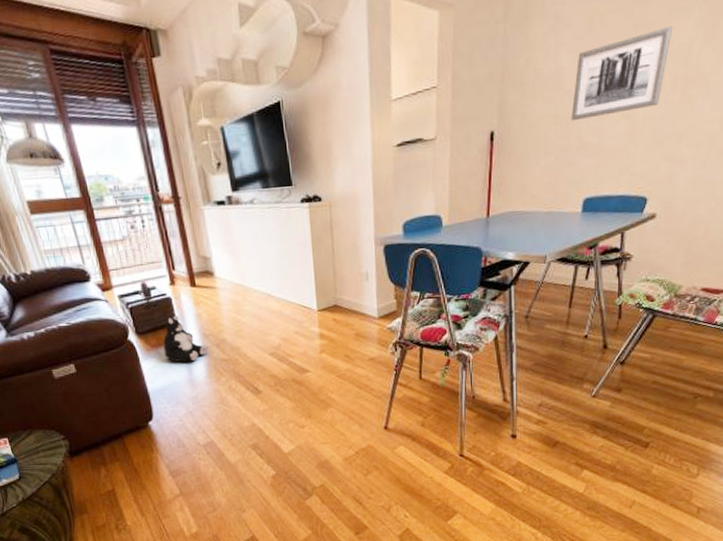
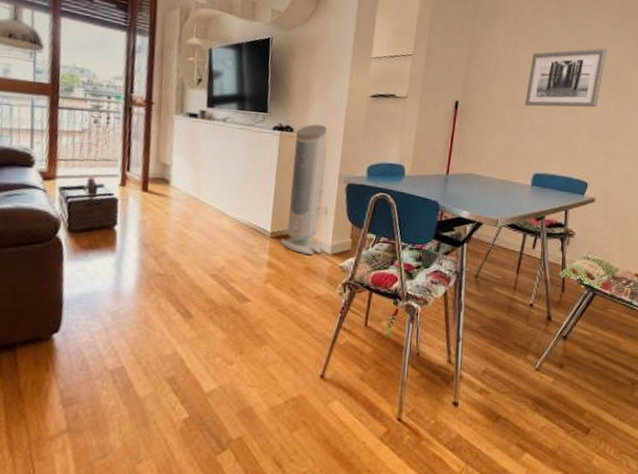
plush toy: present [163,314,208,363] -> none [93,217,145,272]
air purifier: none [324,188,369,322] -> present [280,124,328,256]

